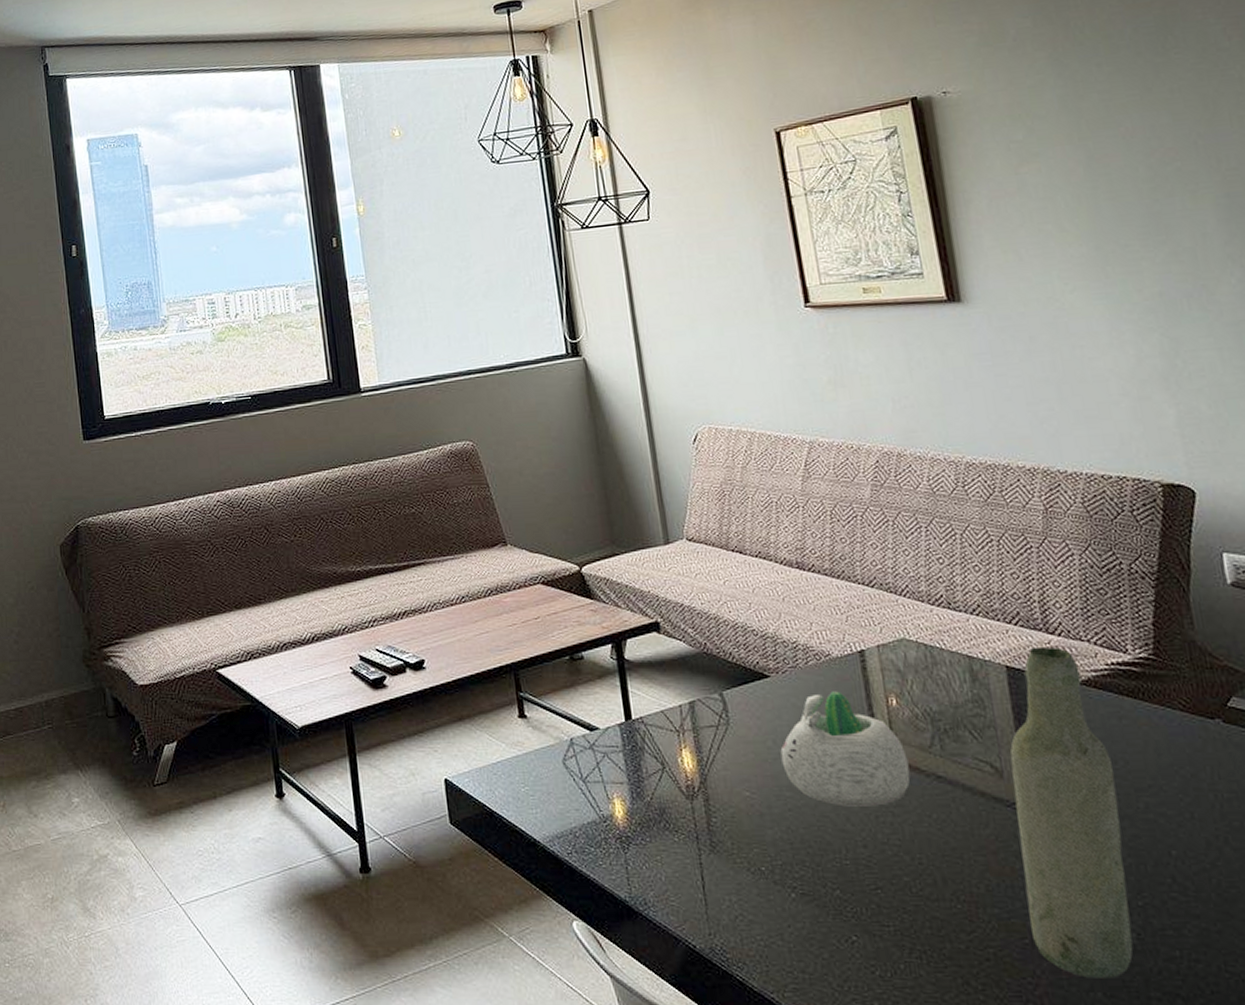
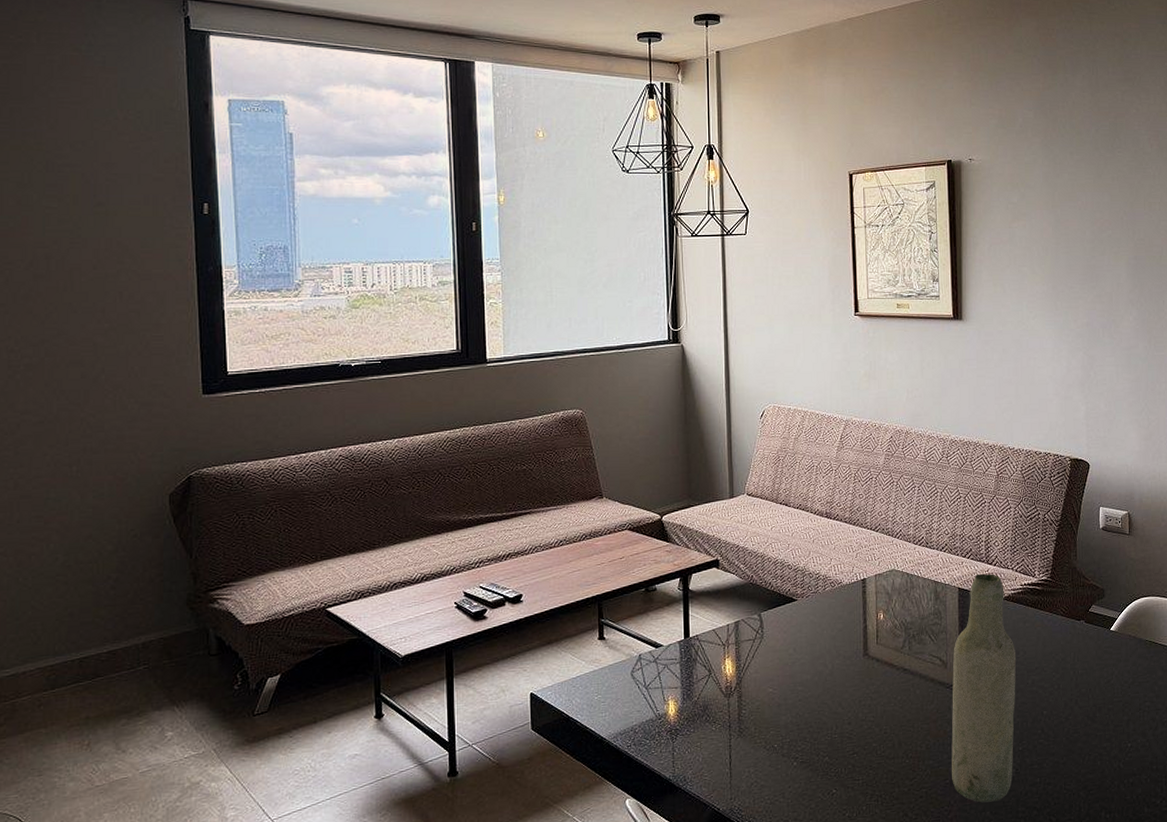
succulent planter: present [780,691,911,807] -> none [798,610,886,695]

